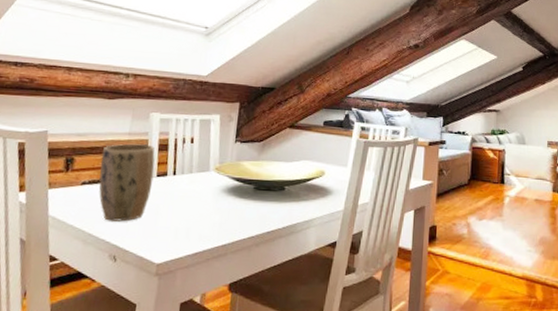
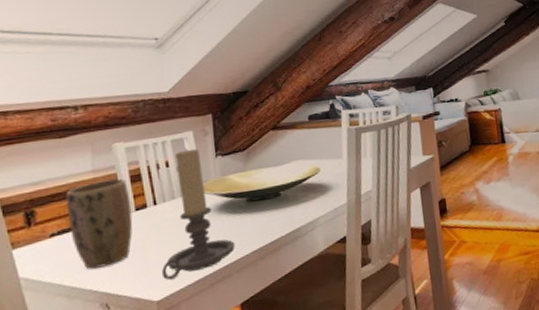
candle holder: none [167,129,236,246] -> present [162,148,235,280]

